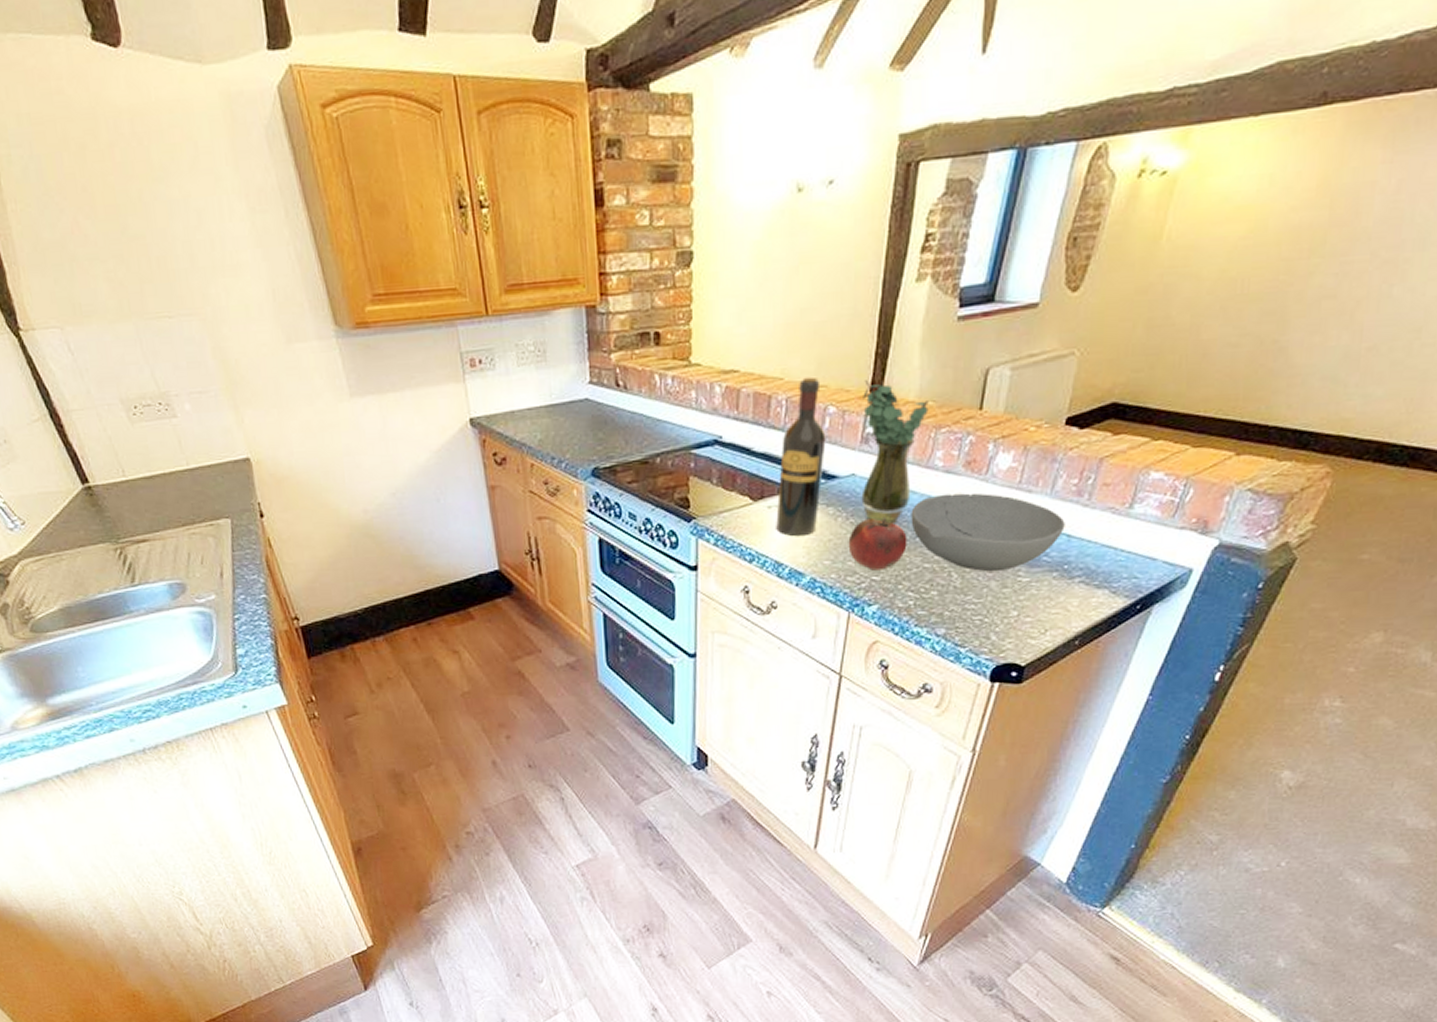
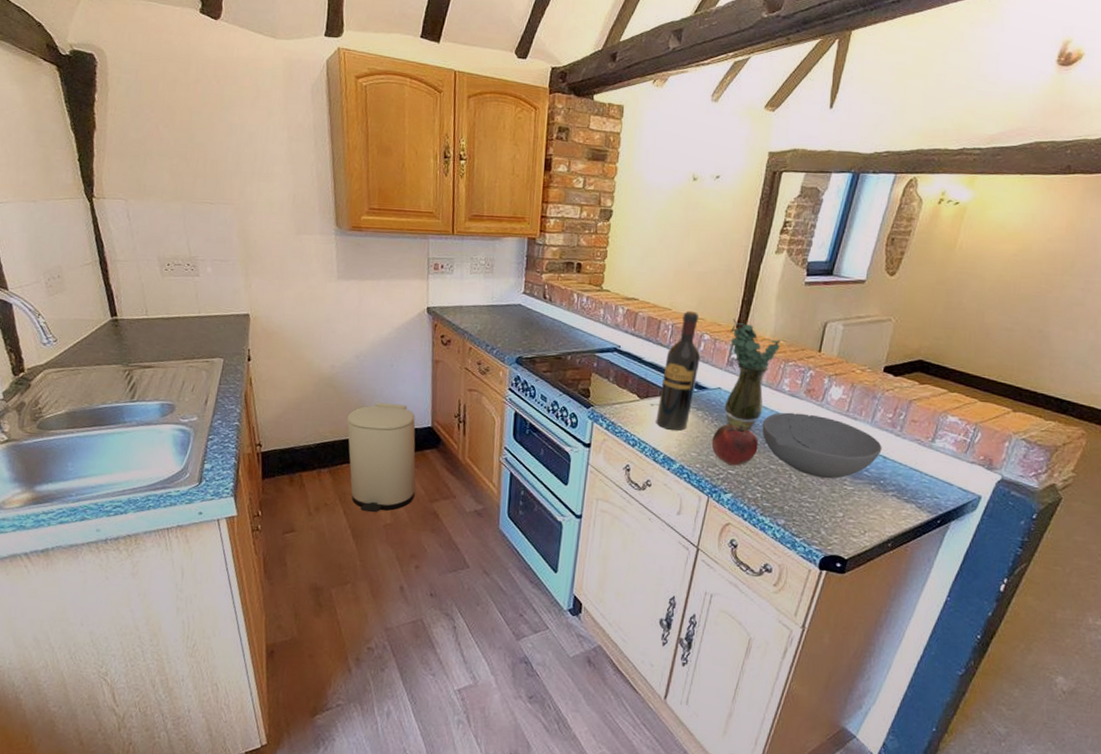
pedal bin: none [394,547,492,681] -> present [347,402,416,512]

